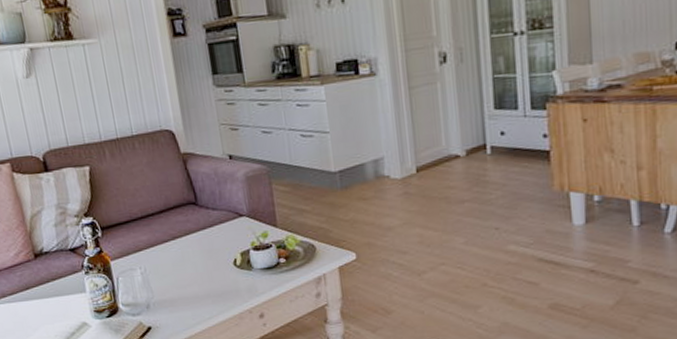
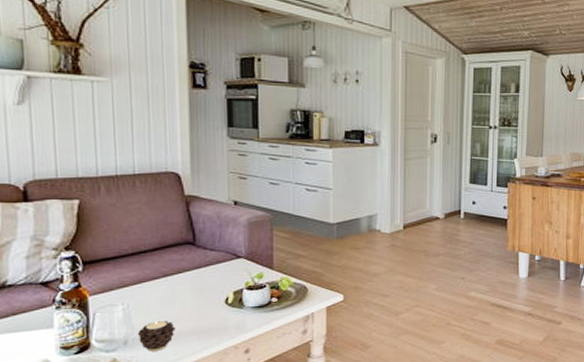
candle: none [156,284,191,315] -> present [137,320,175,351]

